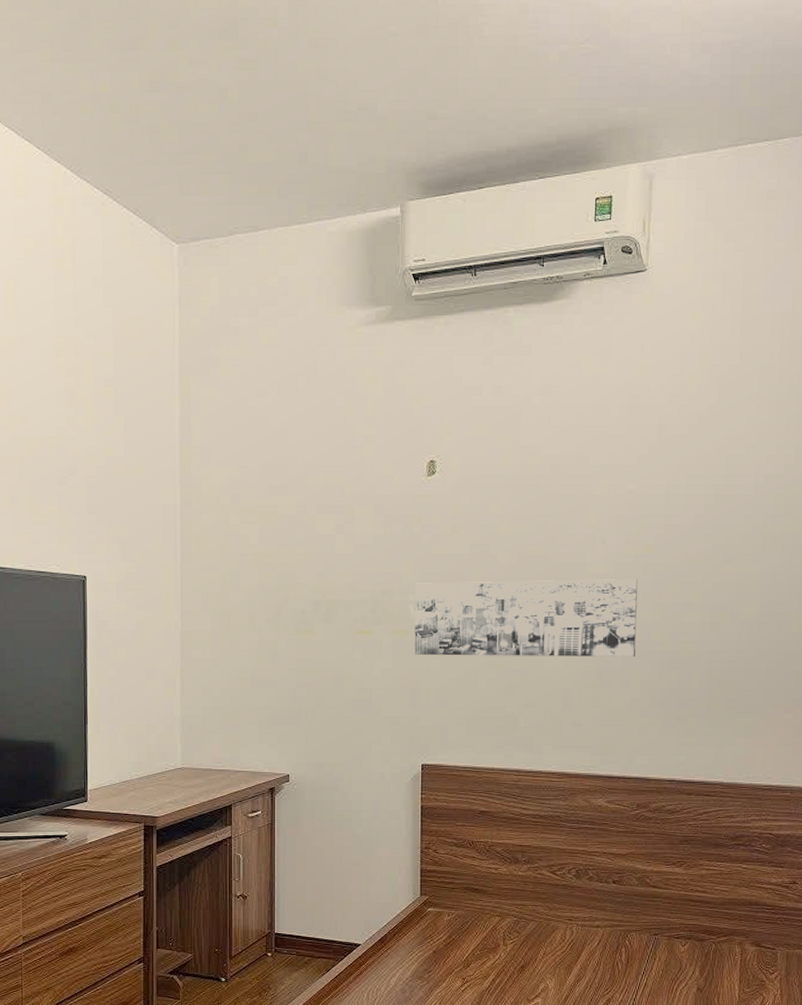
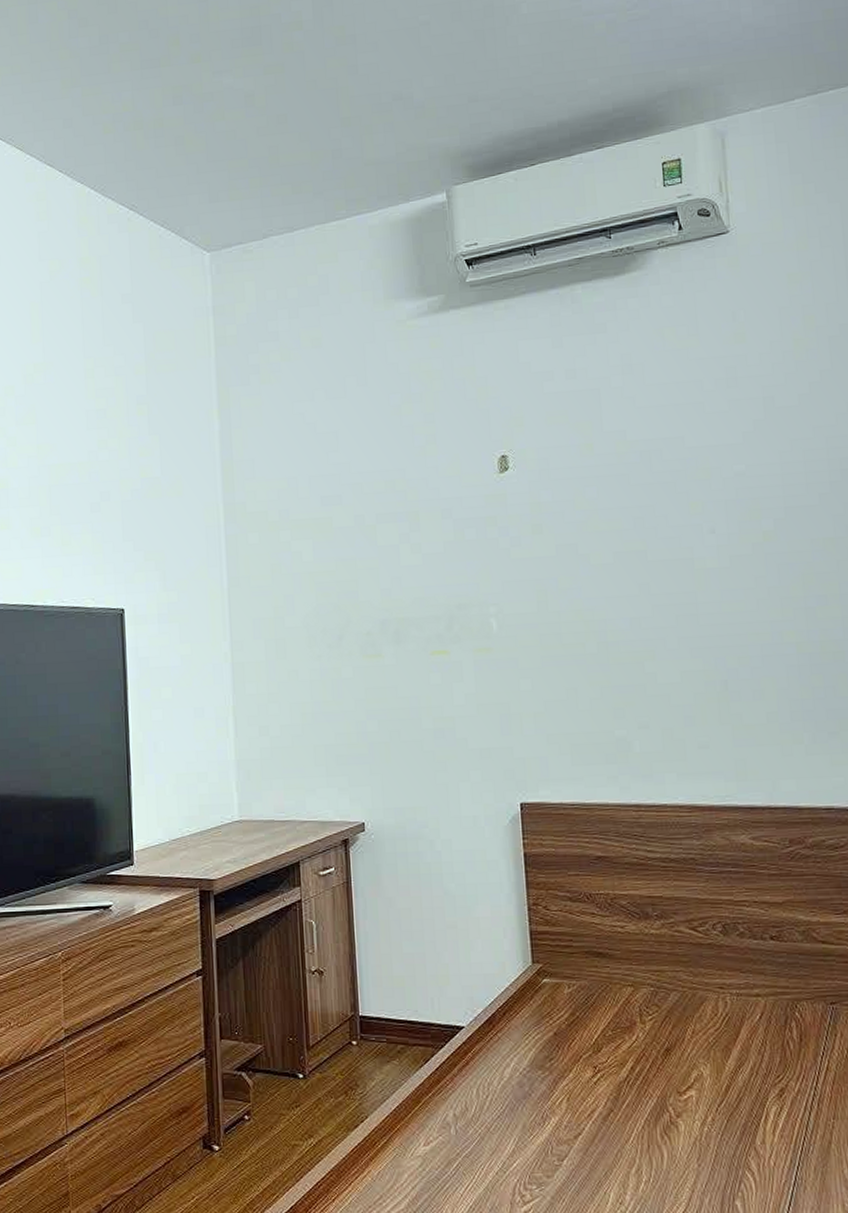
wall art: present [414,579,639,658] -> none [495,572,766,675]

